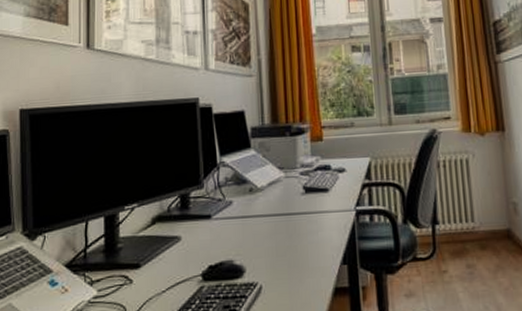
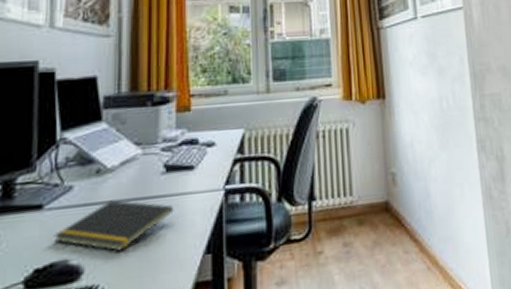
notepad: none [221,214,314,257] -> present [53,200,174,252]

